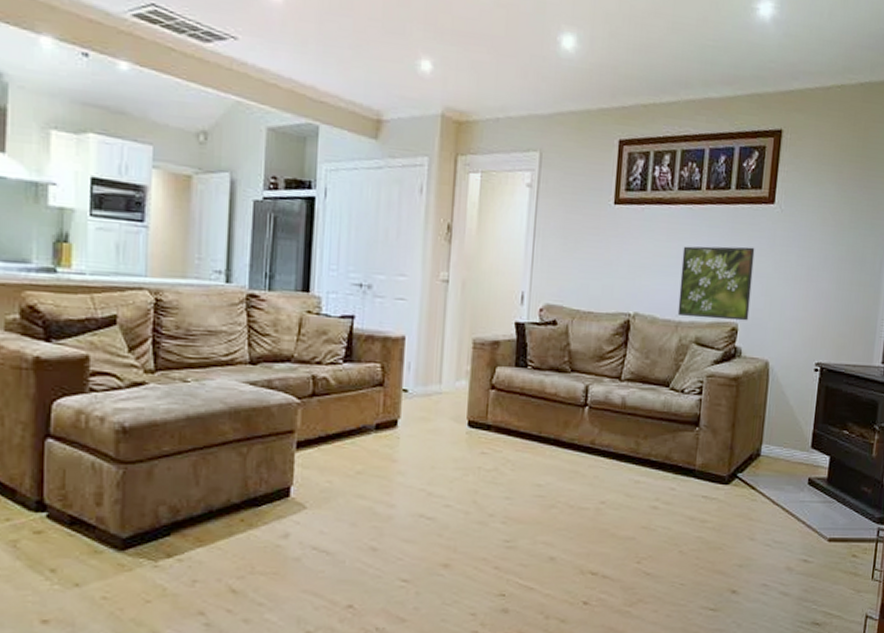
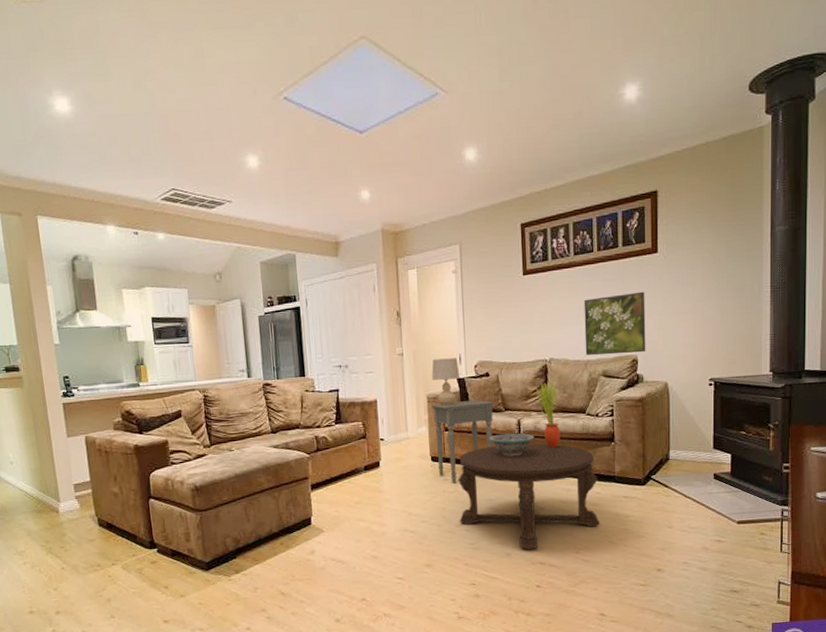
side table: none [475,351,559,459] -> present [430,399,495,484]
table lamp: none [483,293,520,357] -> present [432,358,460,406]
coffee table: none [494,415,674,555] -> present [458,443,600,550]
decorative bowl: none [546,401,604,431] -> present [489,433,535,456]
potted plant: none [612,339,640,427] -> present [535,379,560,448]

